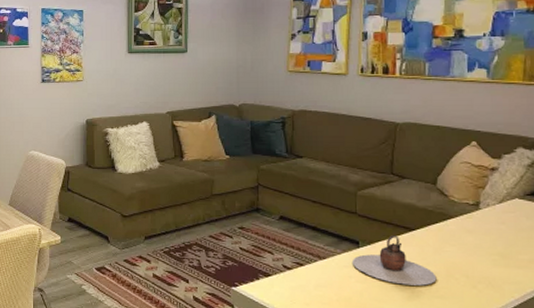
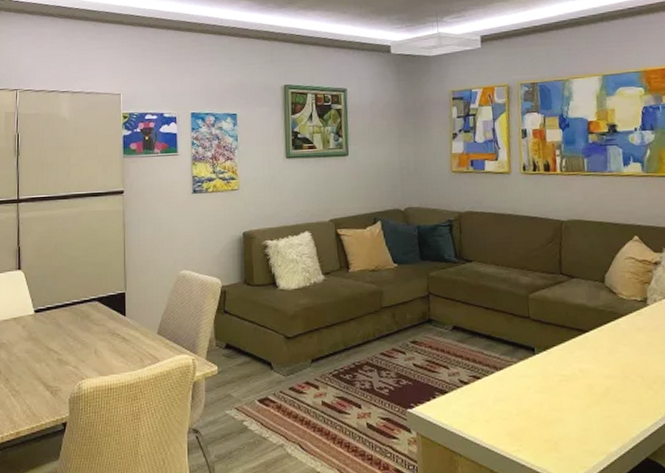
teapot: present [353,235,437,286] -> none [530,339,614,392]

